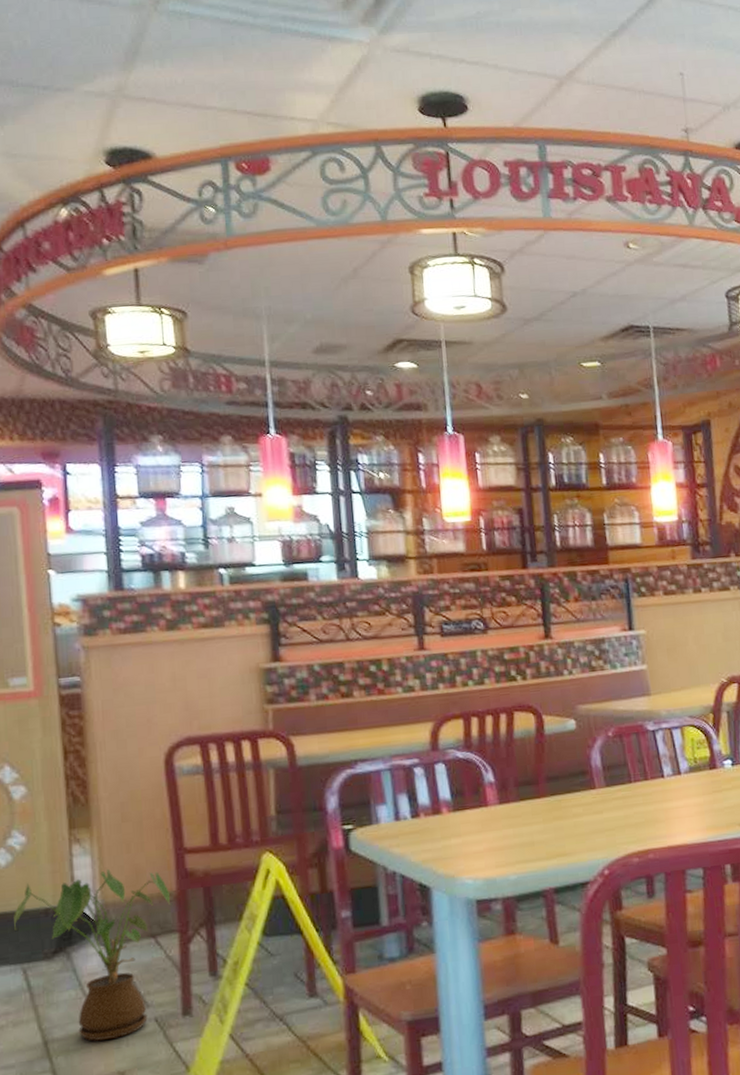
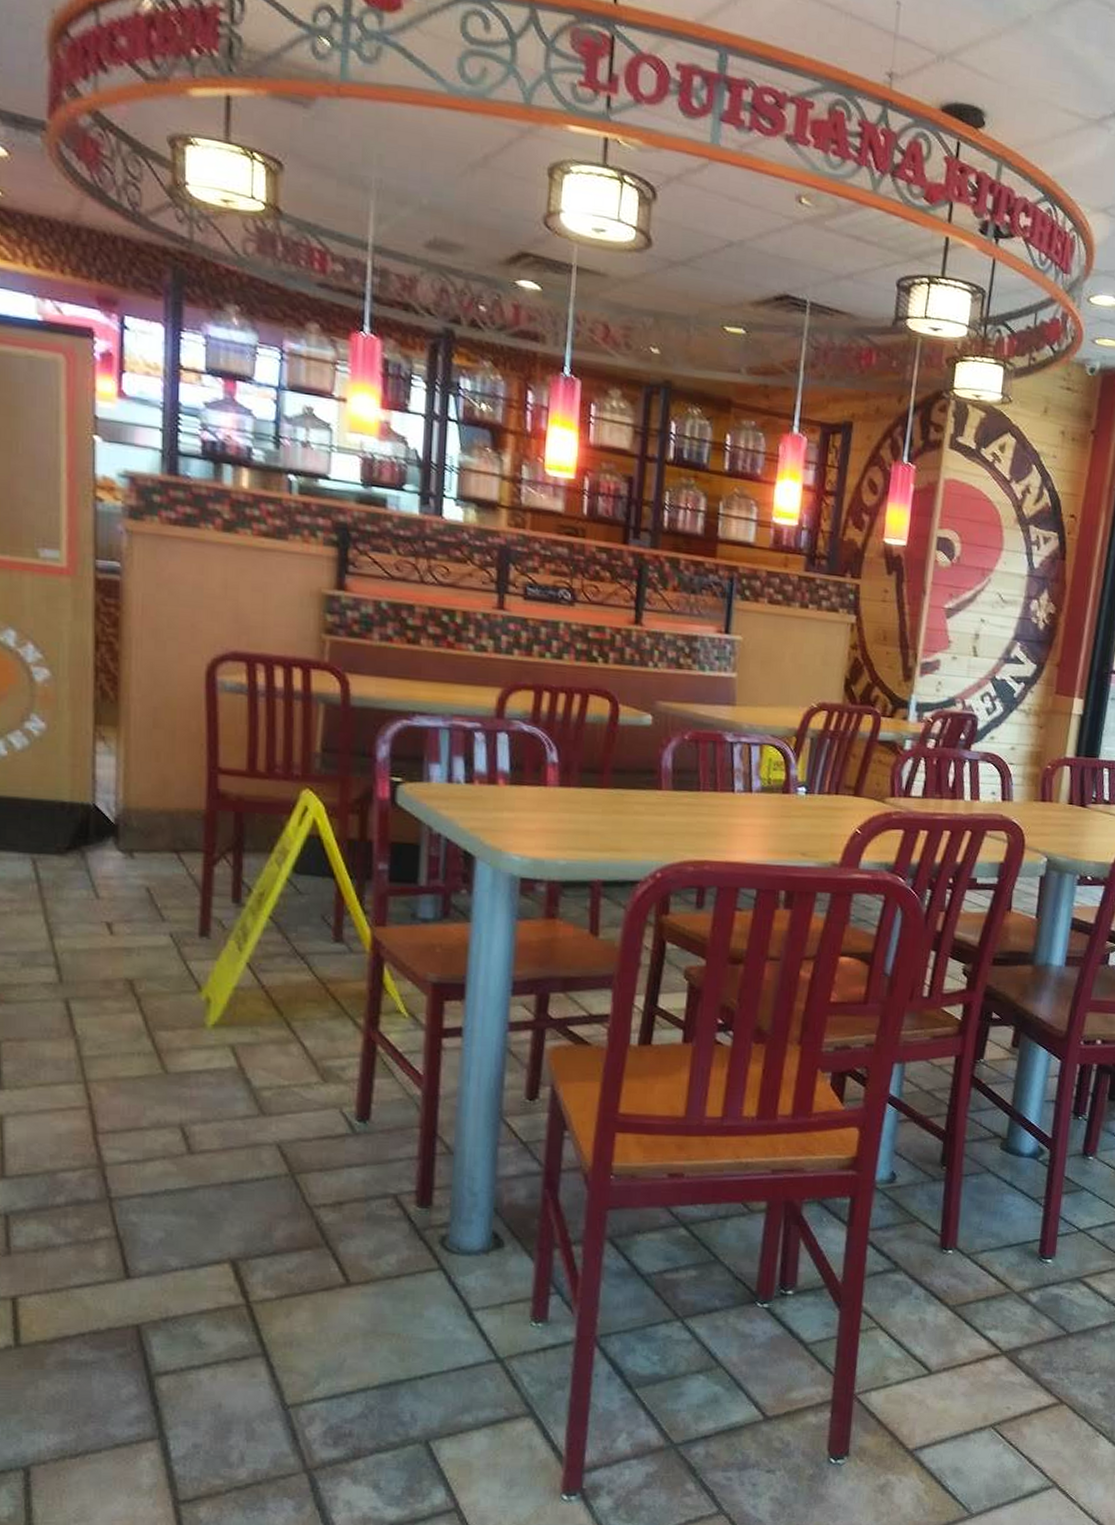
house plant: present [14,868,170,1041] -> none [26,772,198,946]

